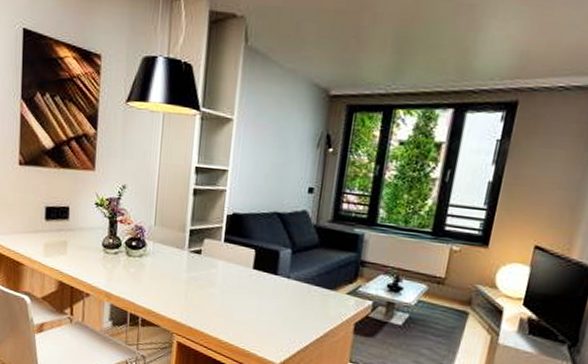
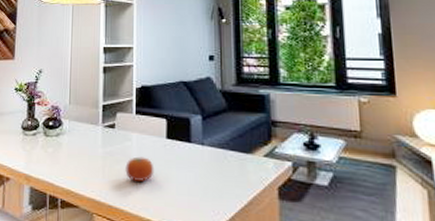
fruit: none [208,284,238,308] -> present [125,156,154,182]

